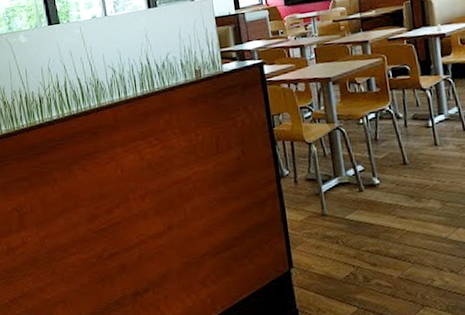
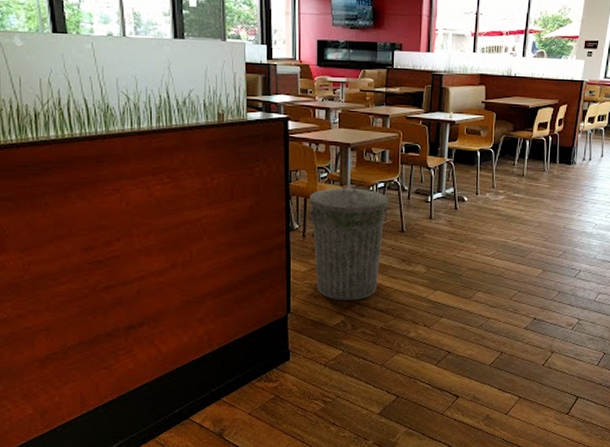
trash can: none [295,120,386,250] -> present [309,184,388,301]

